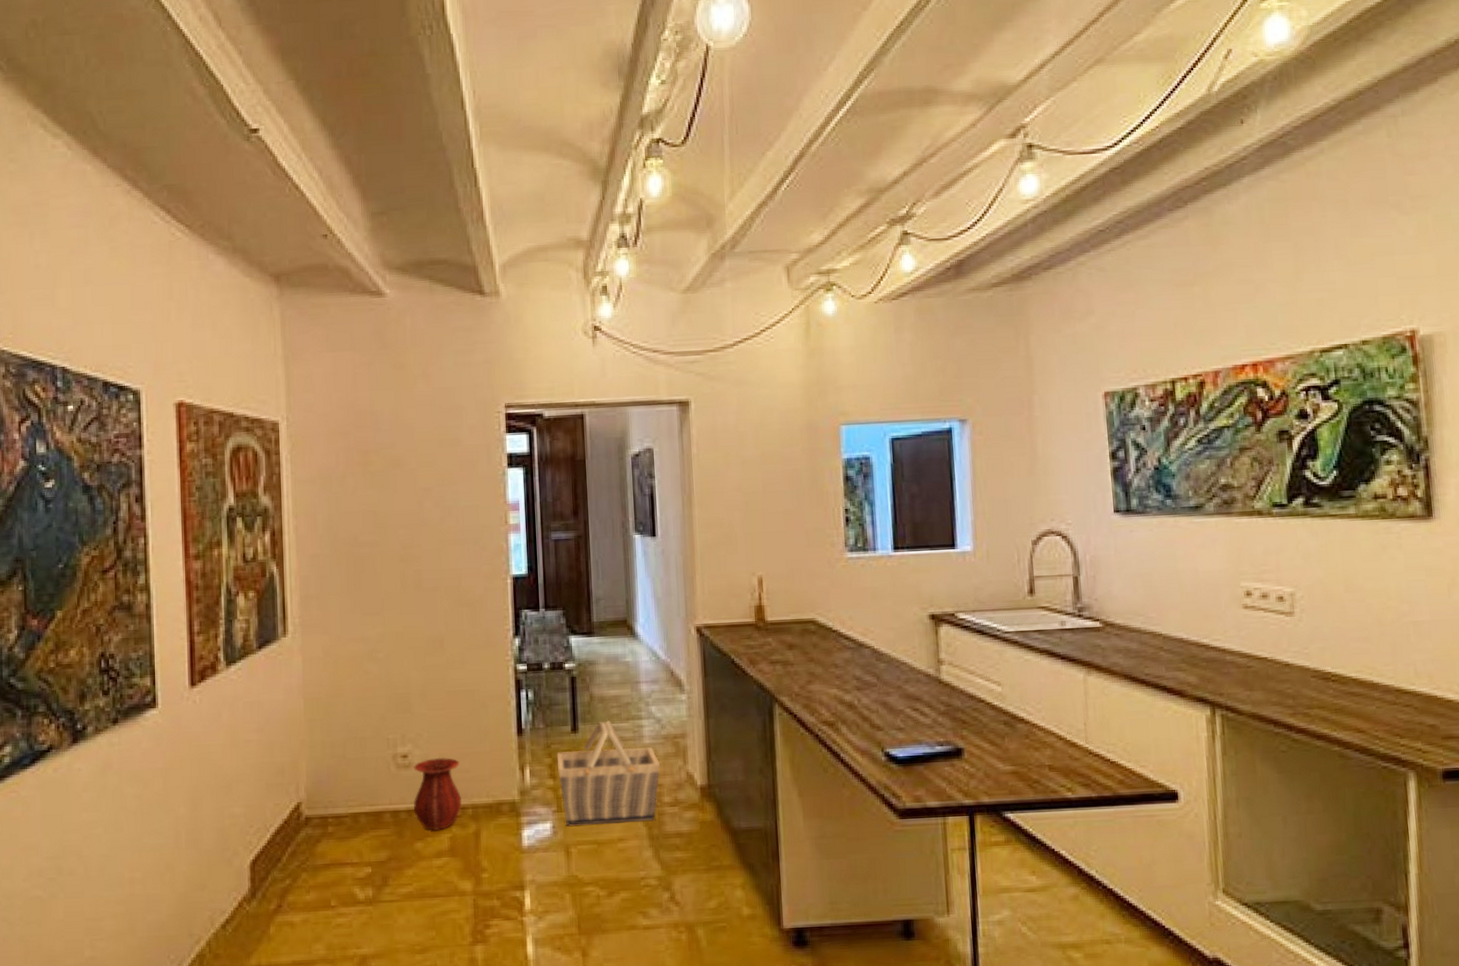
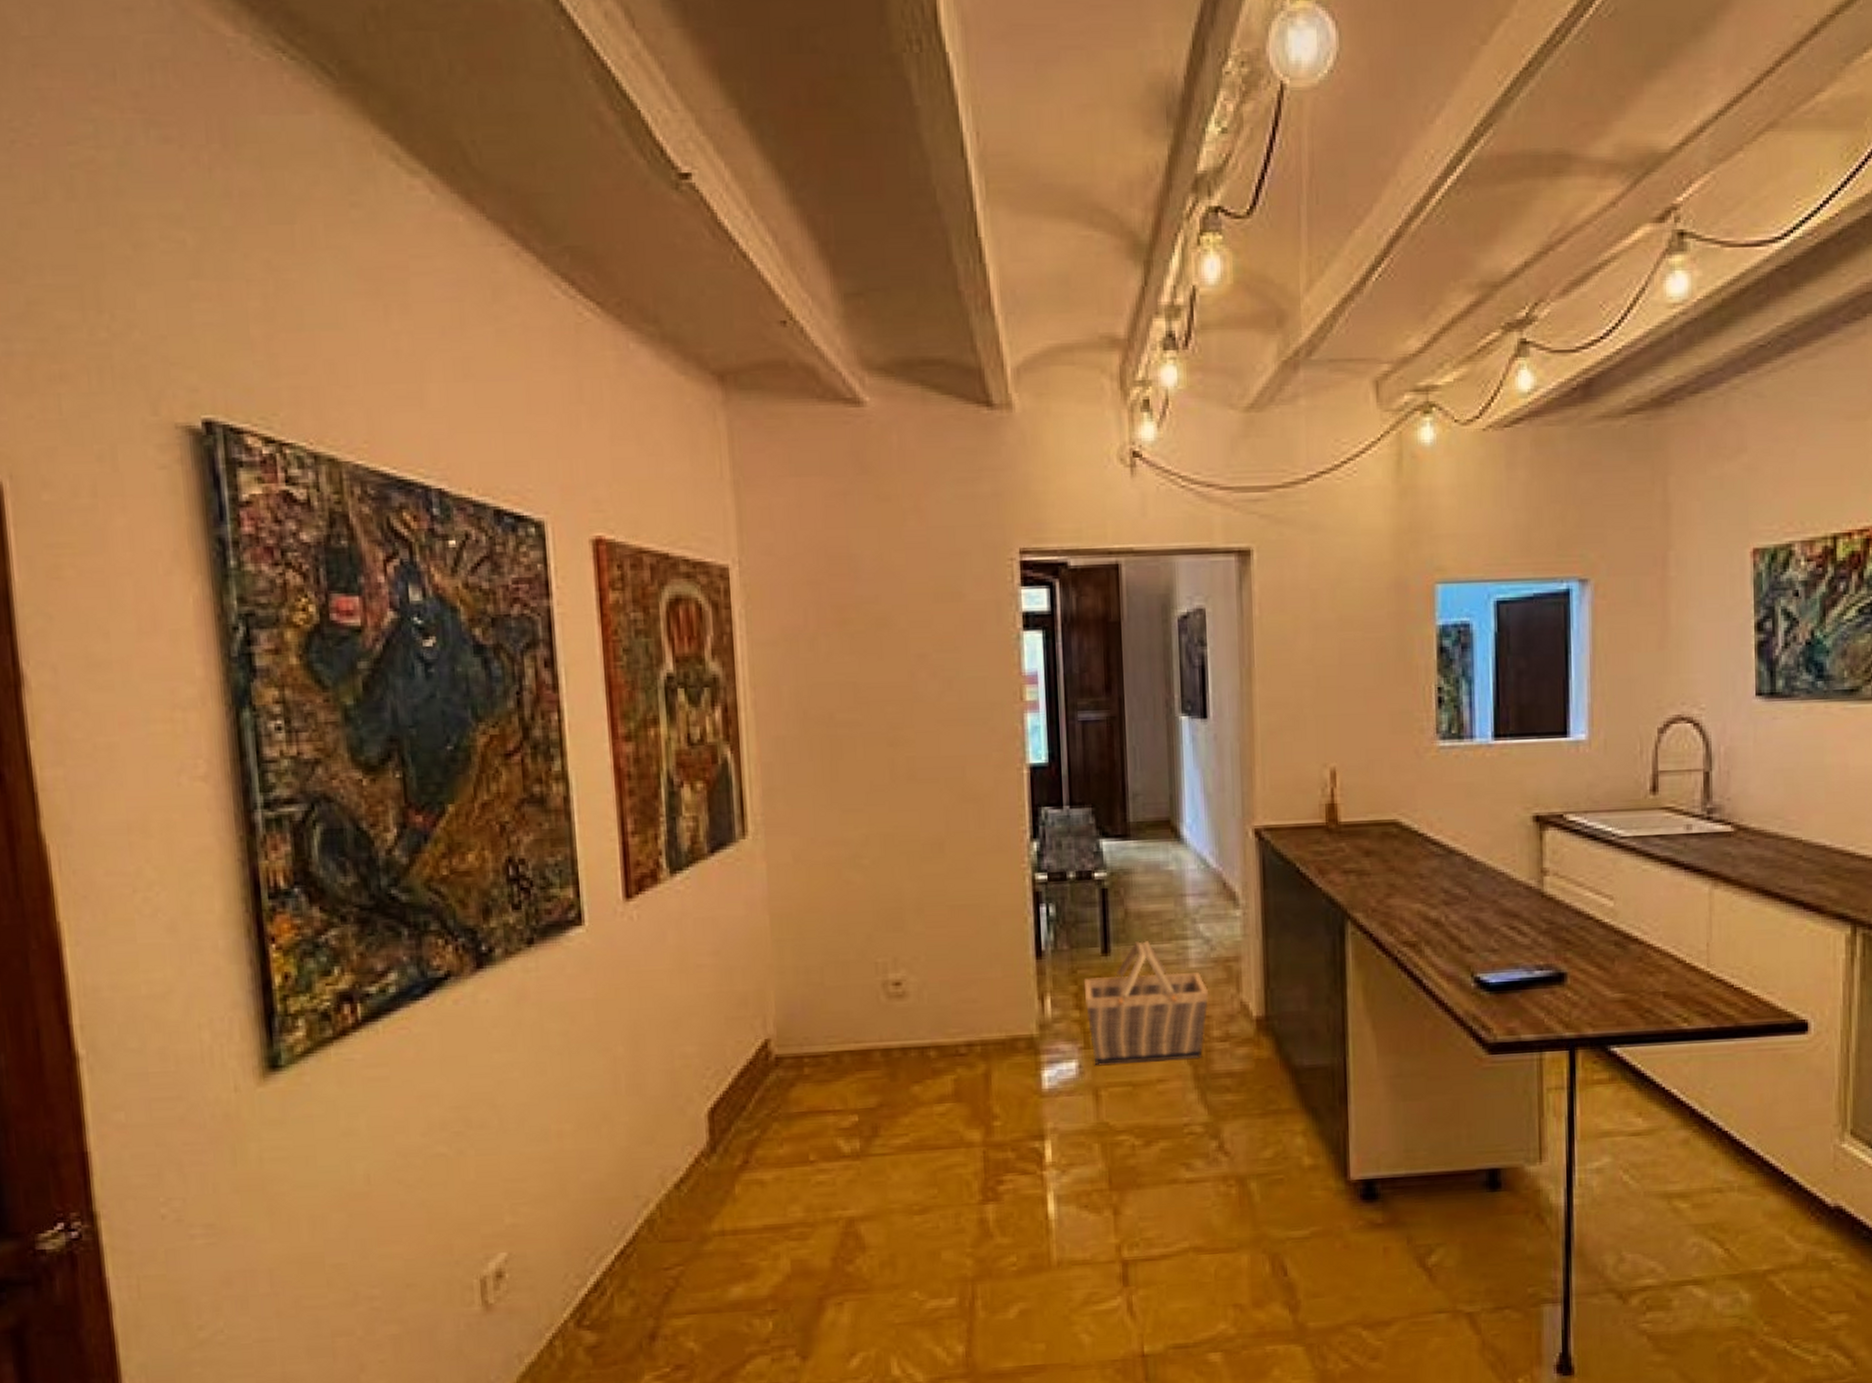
vase: present [414,757,462,831] -> none [908,984,968,1072]

